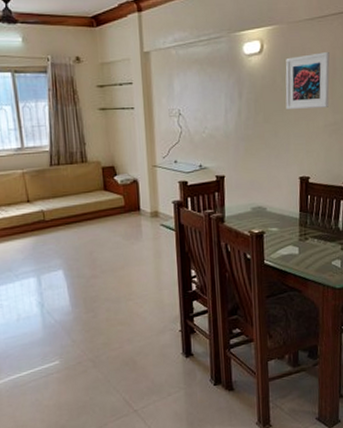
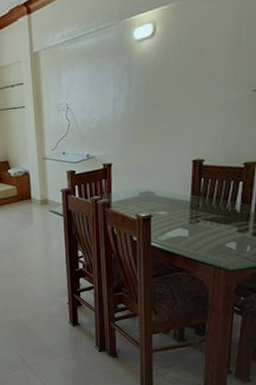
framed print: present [285,51,330,109] -> none [179,22,234,92]

